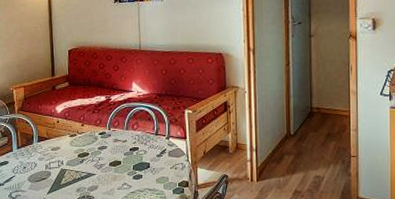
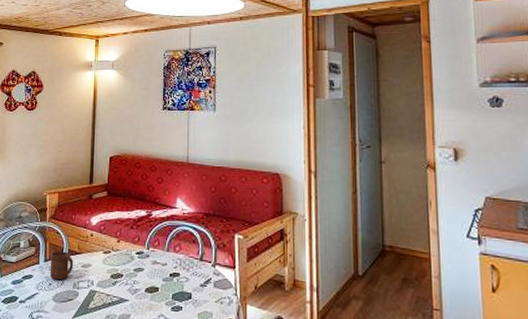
cup: none [22,138,44,163] -> present [49,251,74,279]

